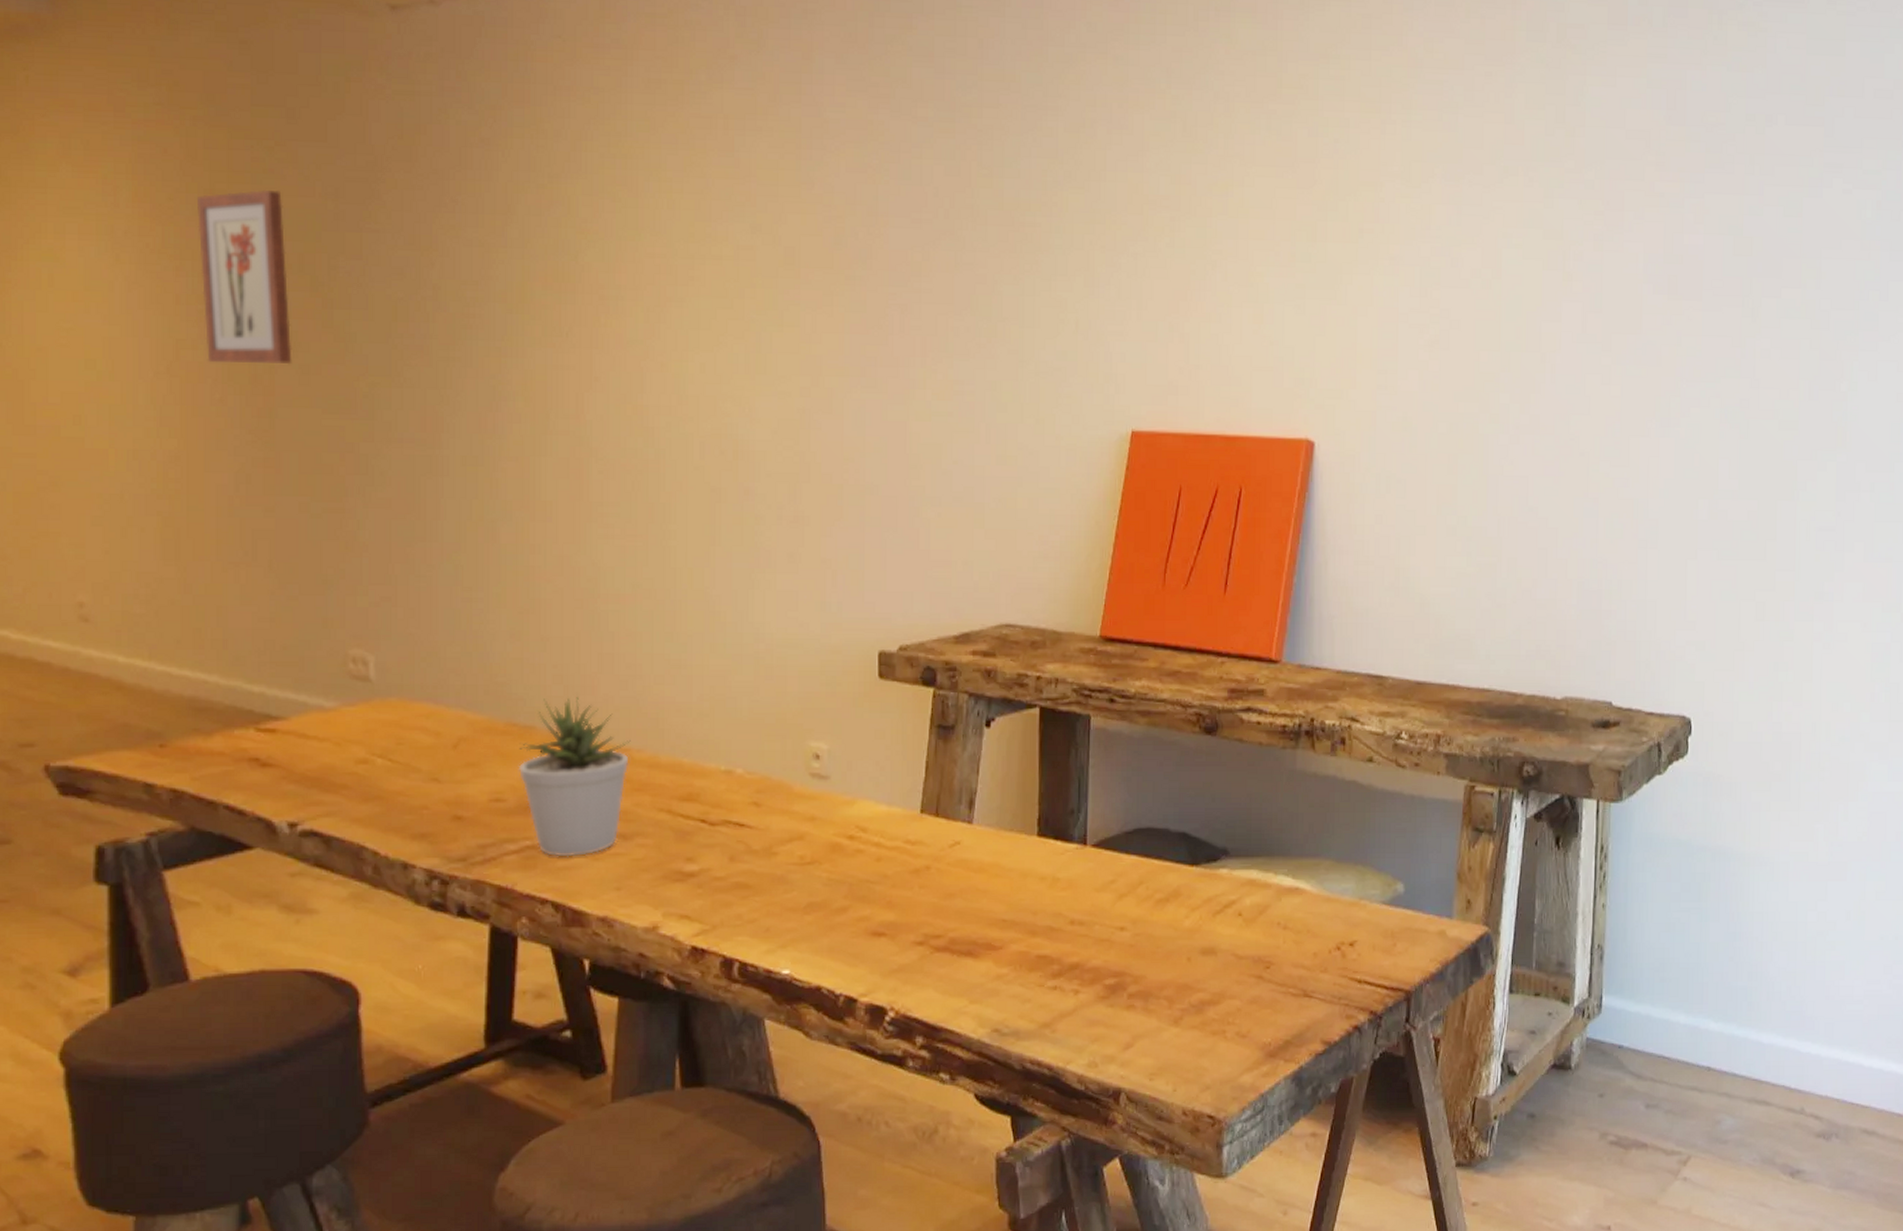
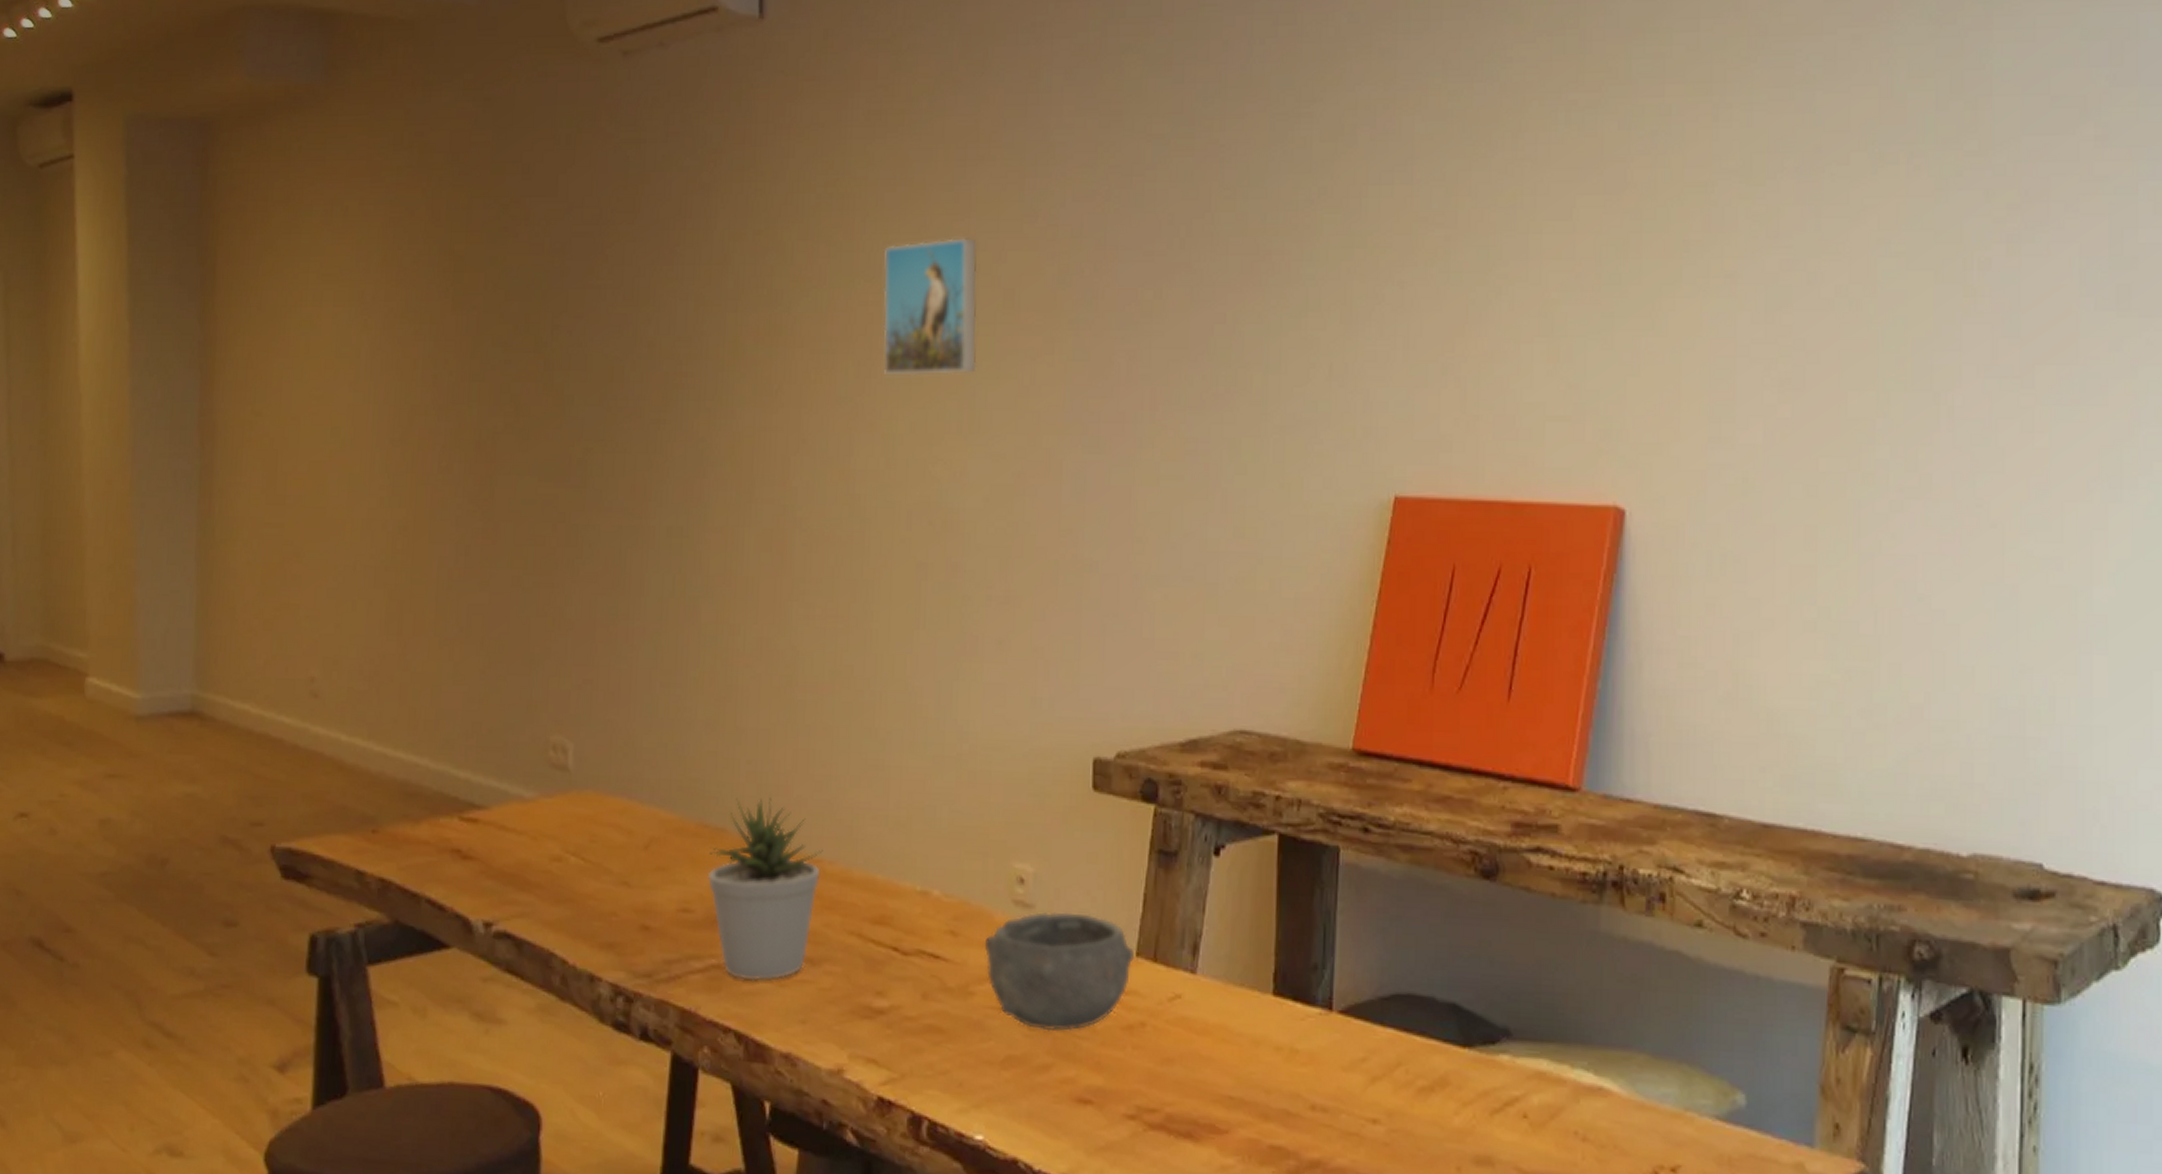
wall art: present [197,189,292,365] -> none [437,248,515,430]
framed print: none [668,200,761,322] -> present [883,238,977,376]
bowl: none [785,781,919,880] -> present [984,911,1134,1032]

